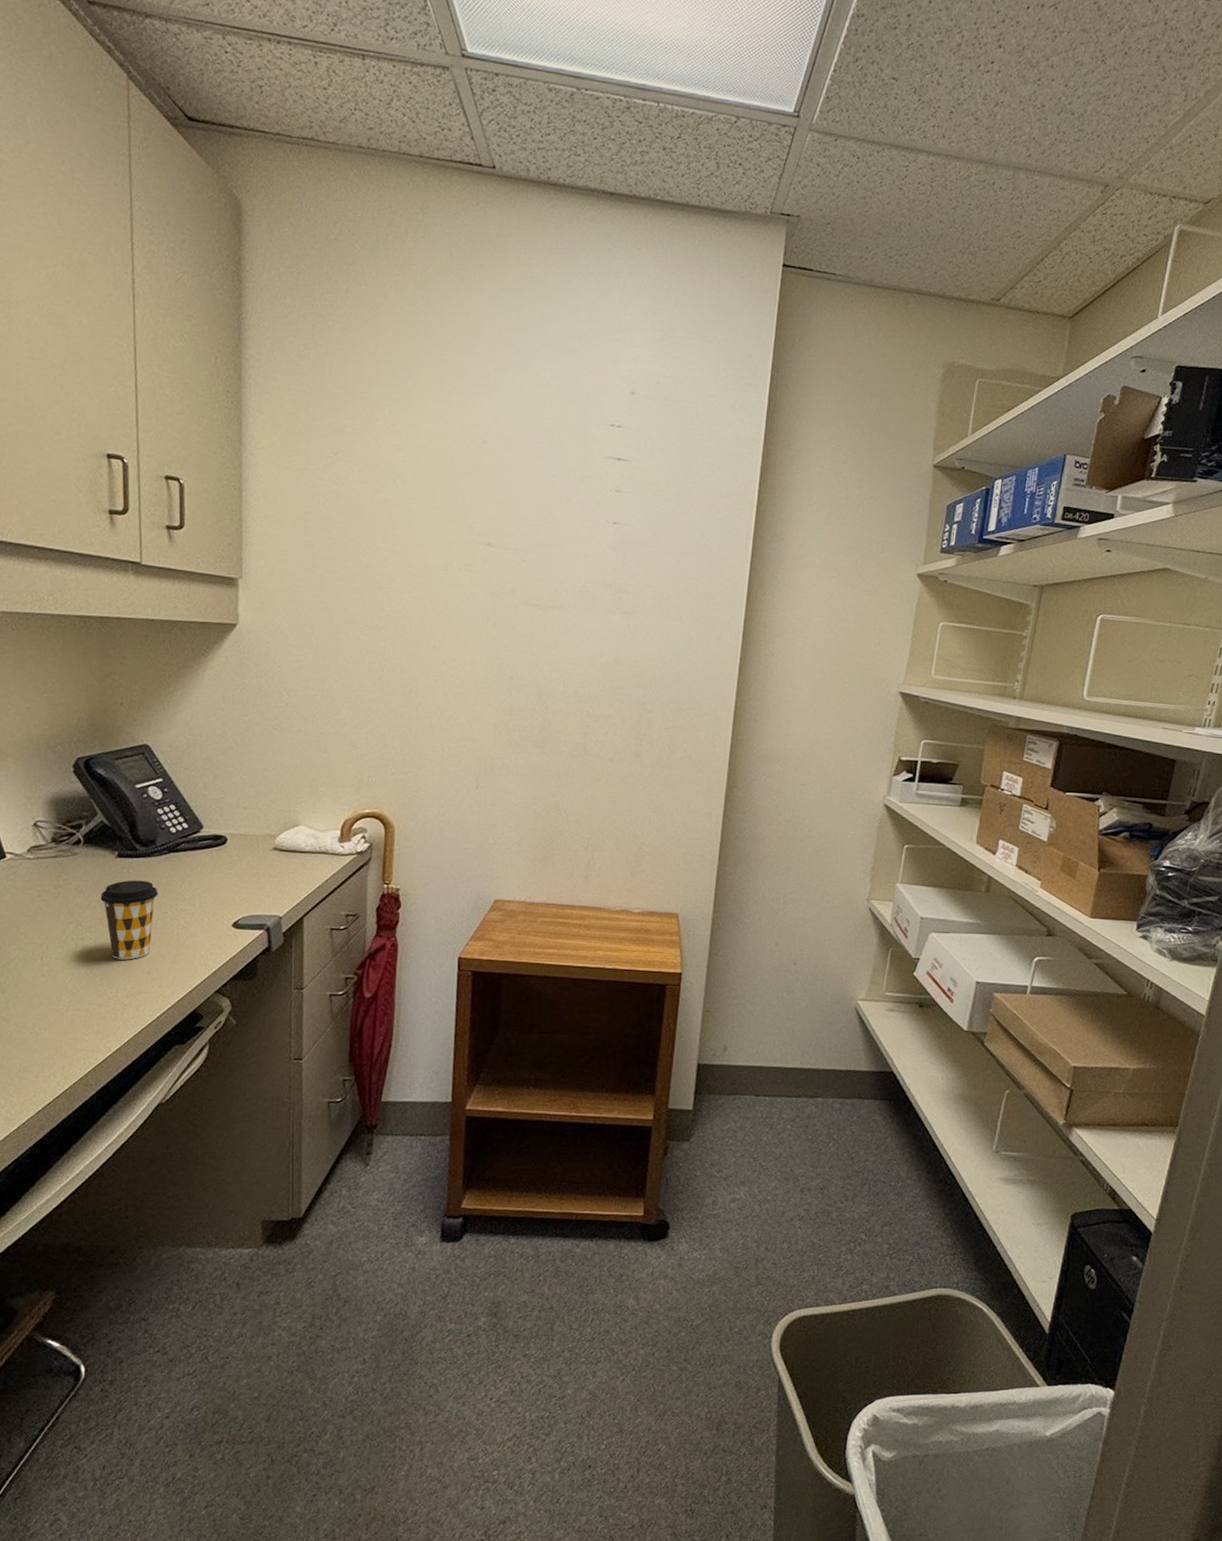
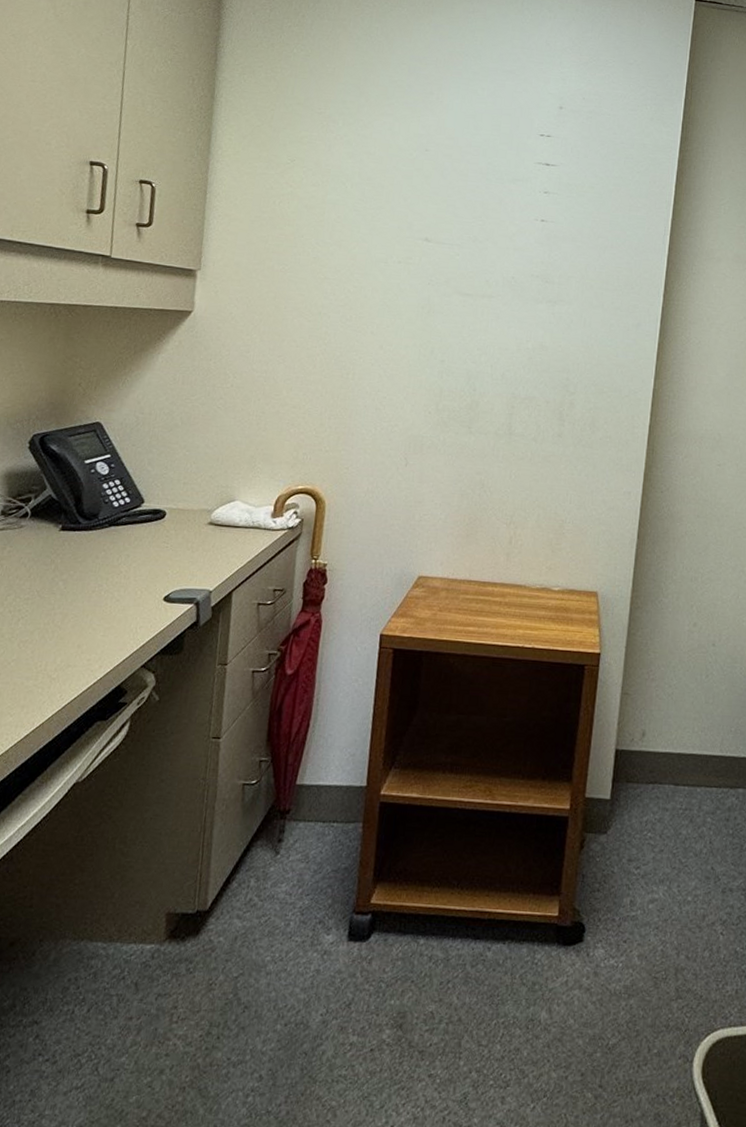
coffee cup: present [100,880,159,960] -> none [40,552,96,633]

